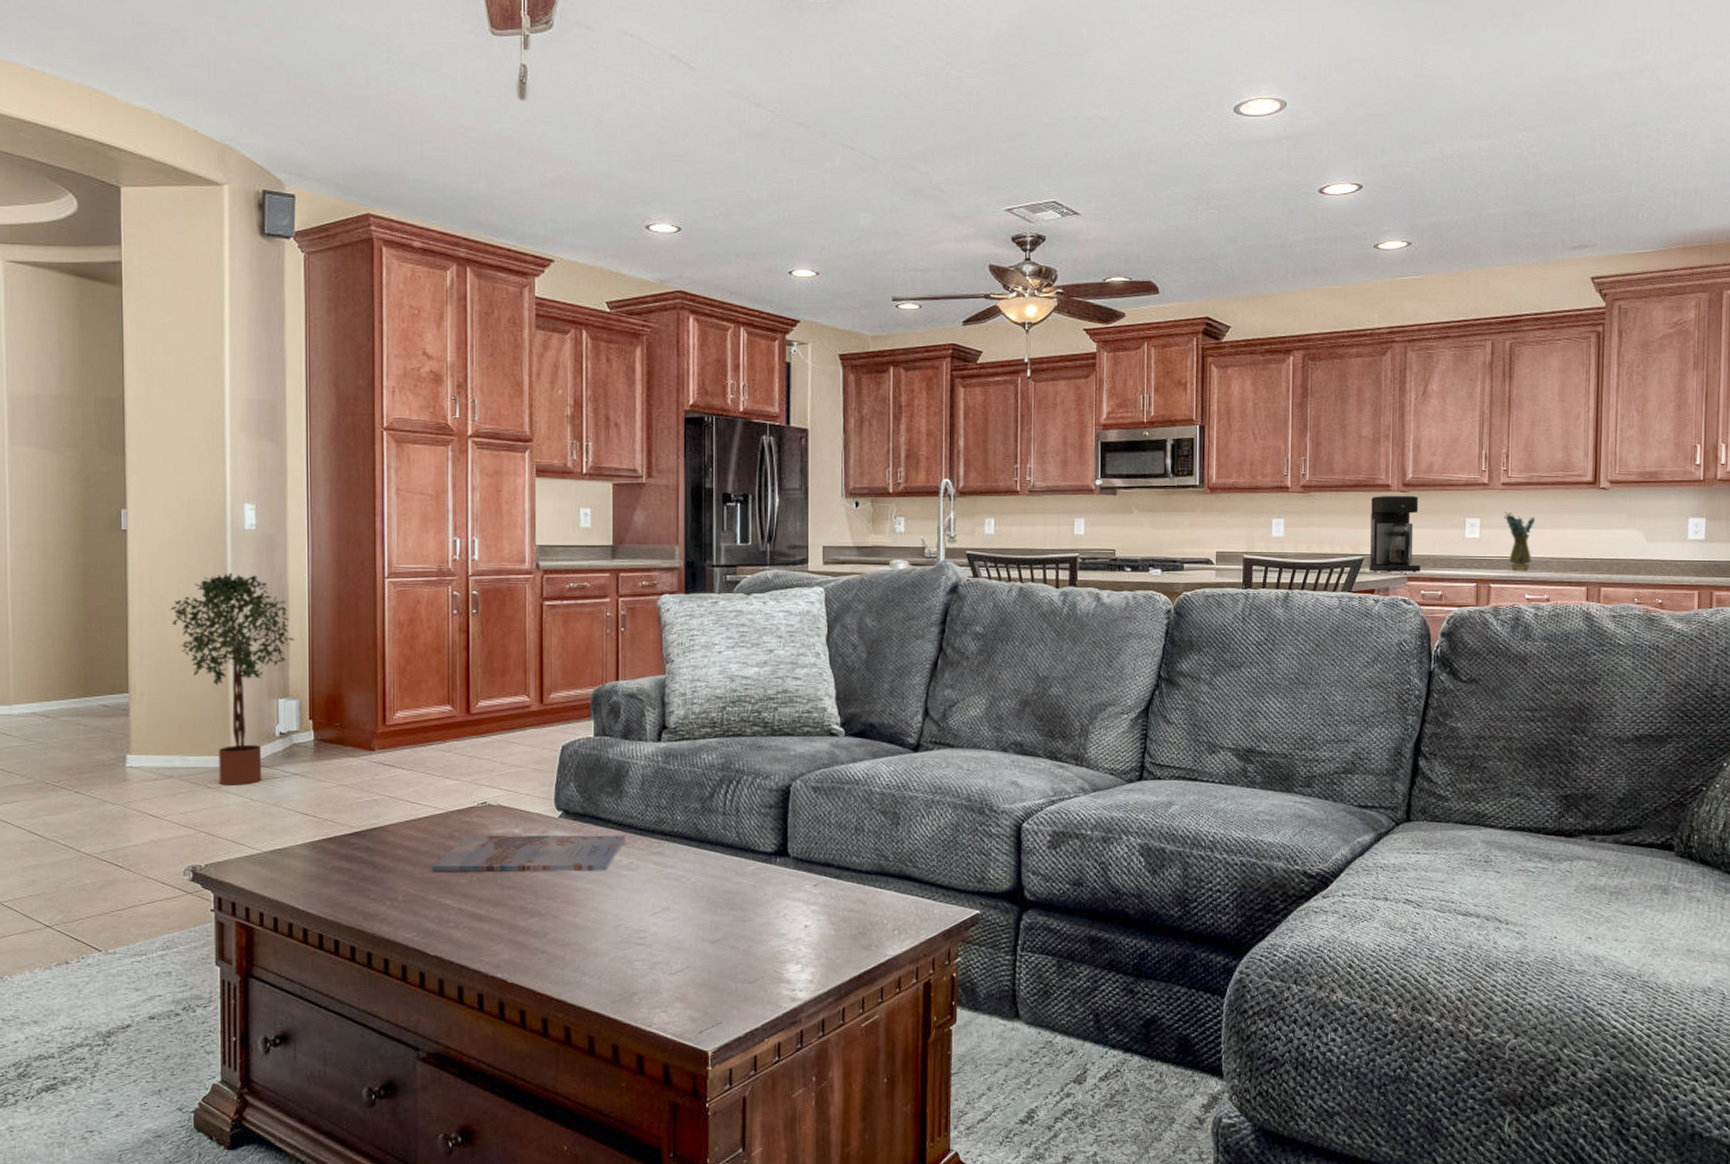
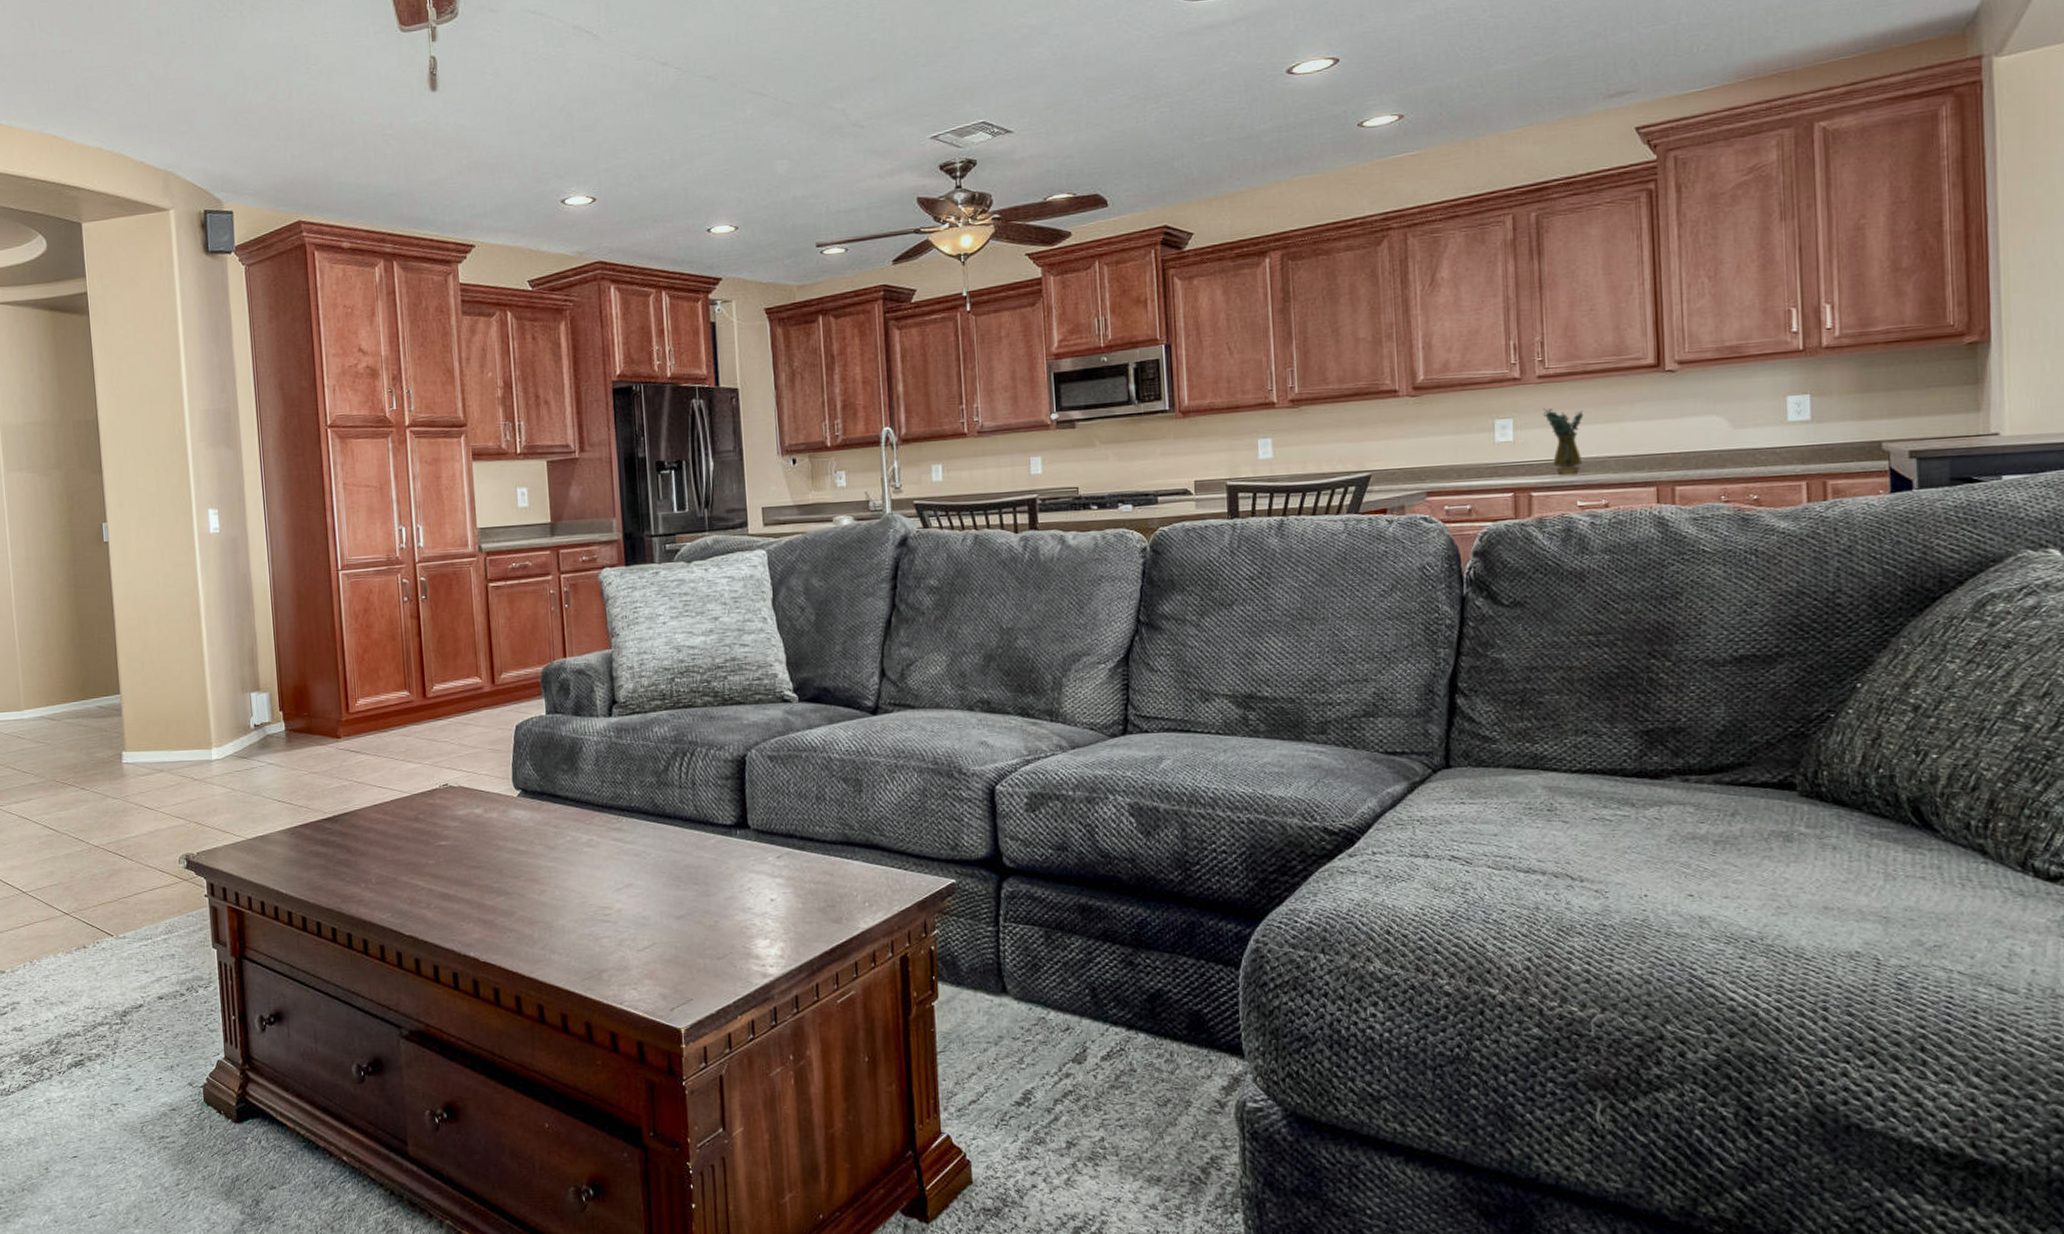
potted tree: present [169,572,294,785] -> none [149,575,261,777]
magazine: present [433,835,626,872] -> none [402,812,584,853]
coffee maker: present [1369,495,1421,573] -> none [1375,399,1443,490]

